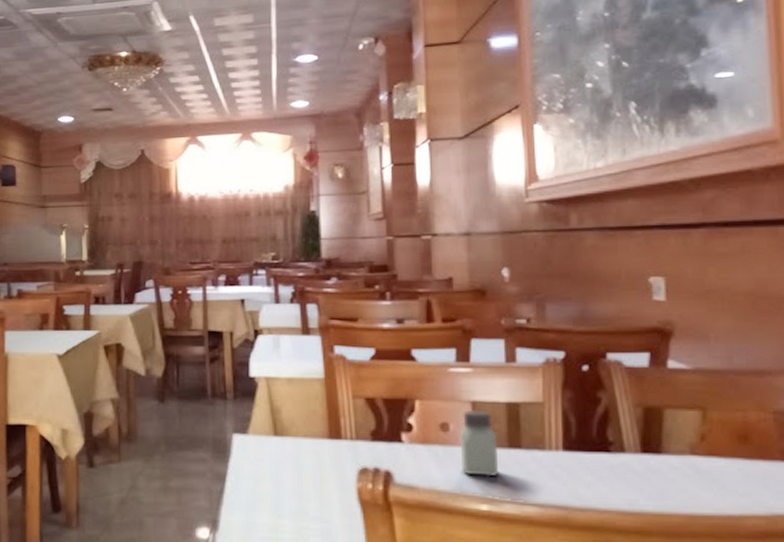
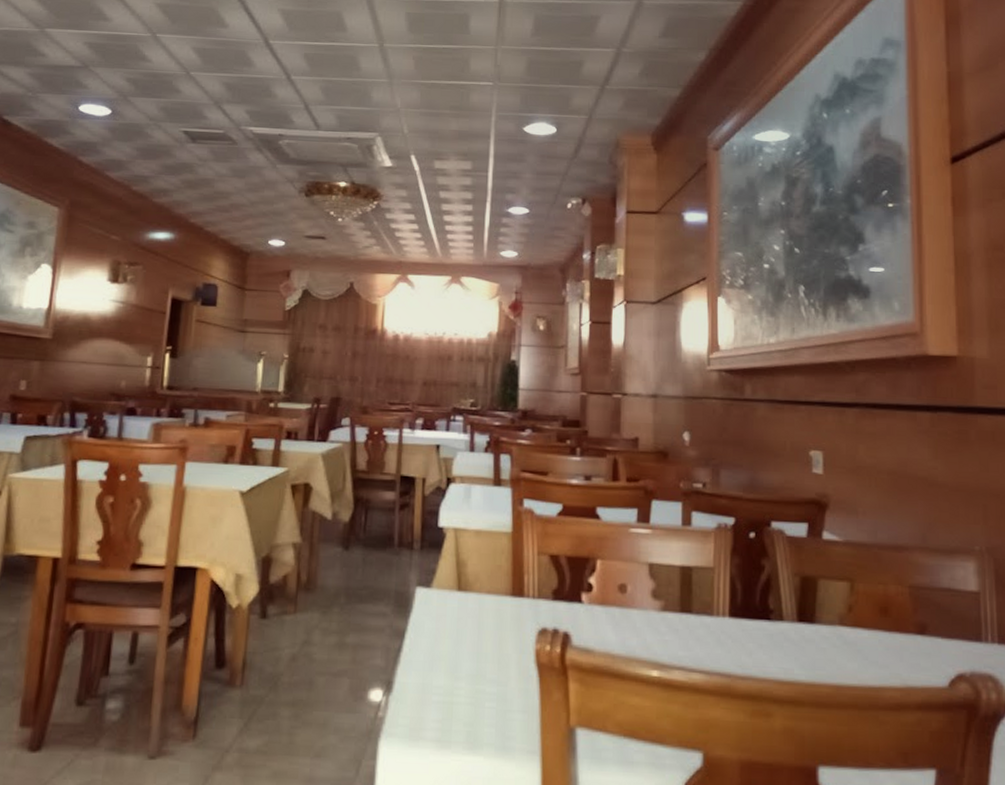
saltshaker: present [459,410,498,477] -> none [636,572,670,642]

